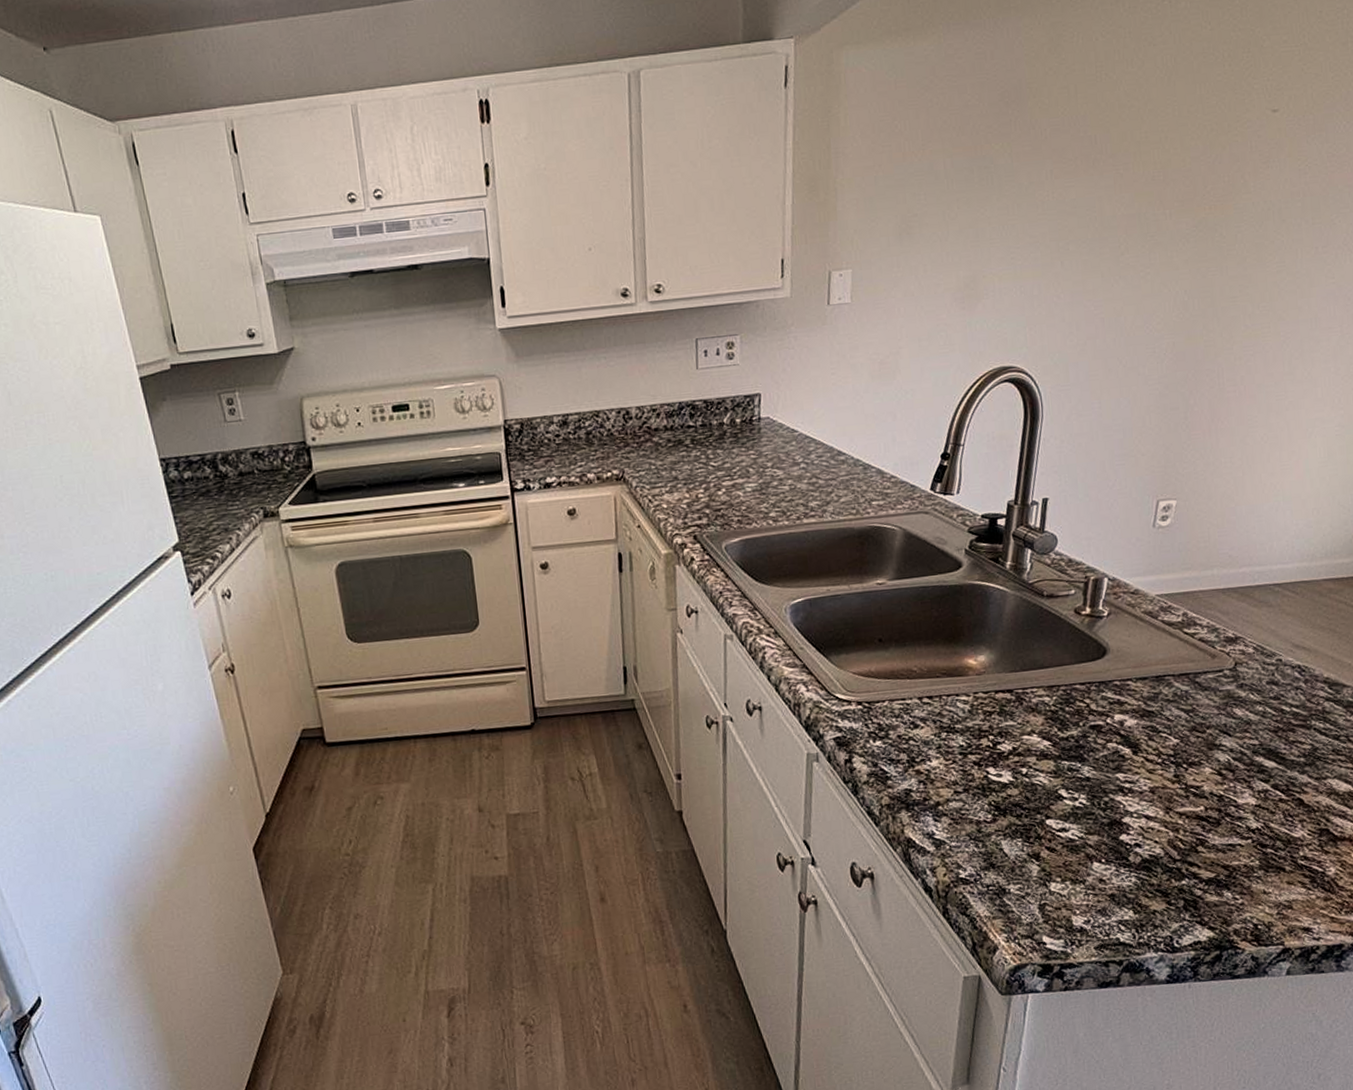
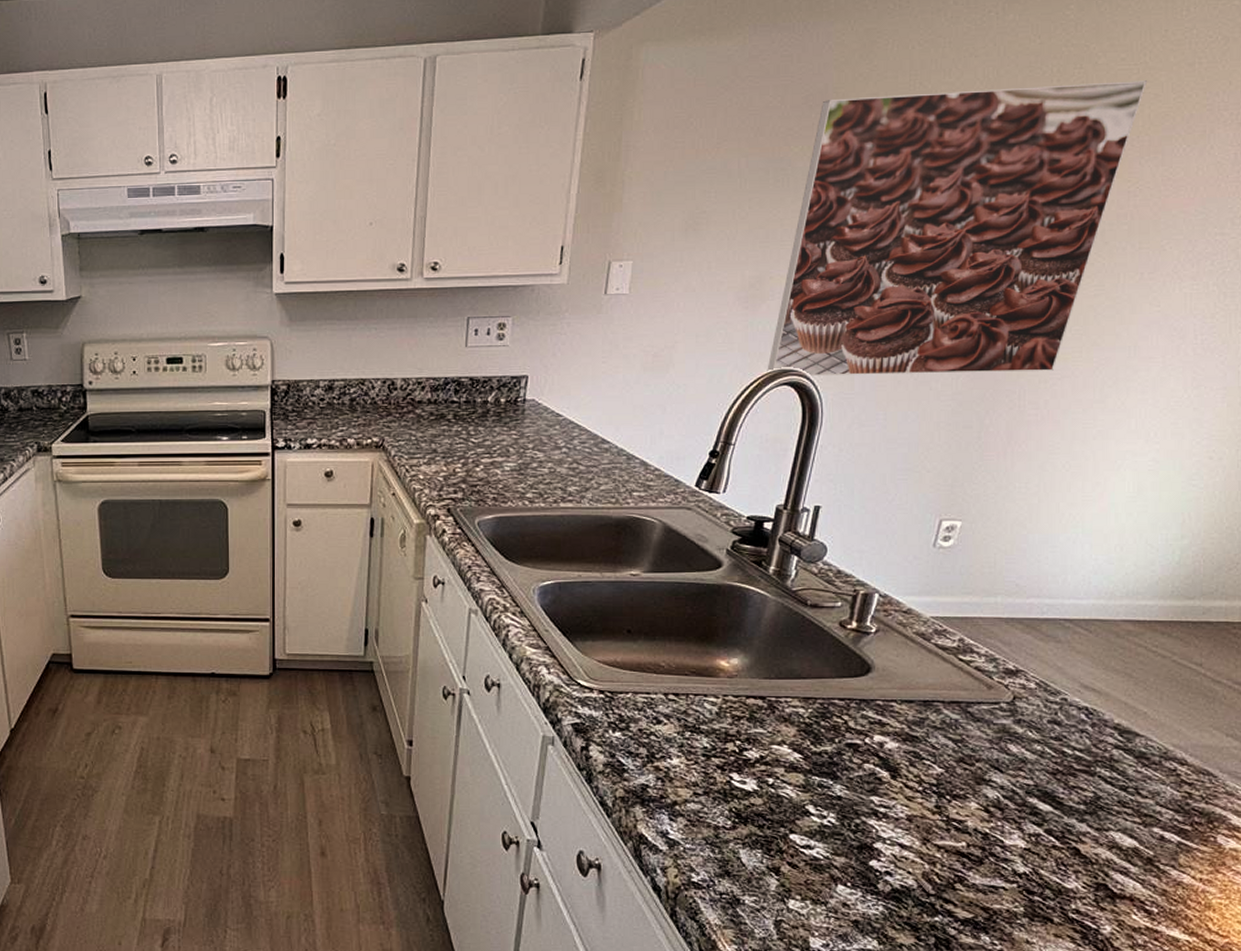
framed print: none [987,61,1308,371] -> present [767,80,1147,376]

